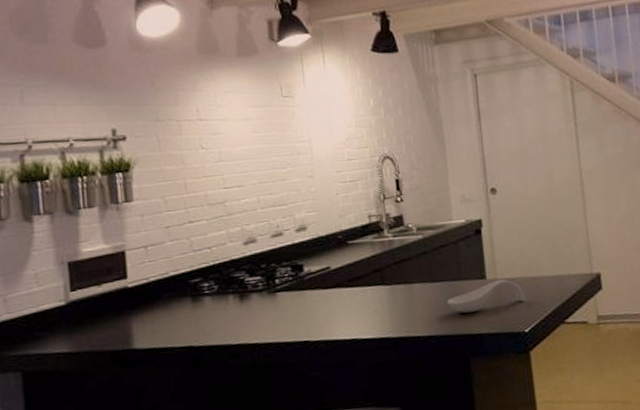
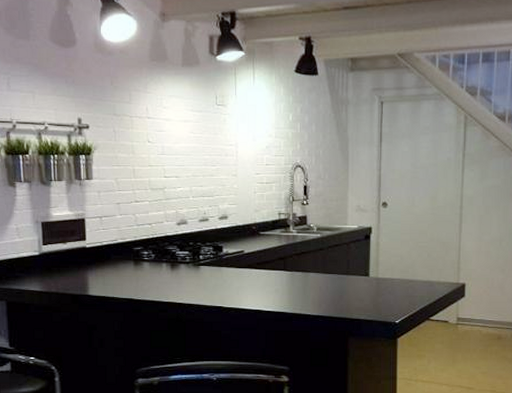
spoon rest: present [447,279,526,313] -> none [335,279,400,301]

